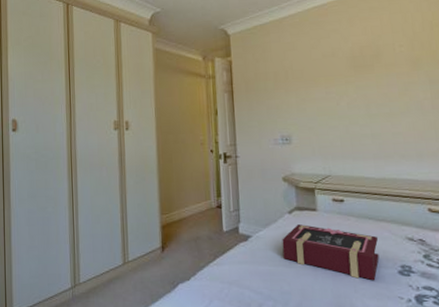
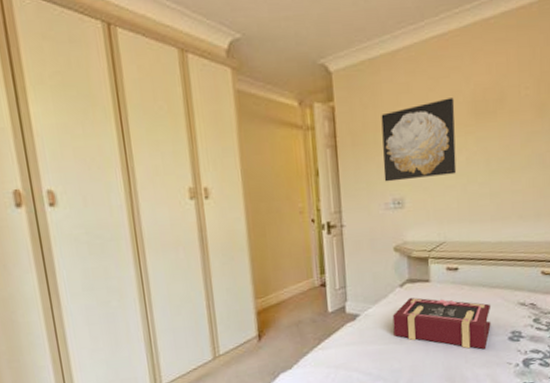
wall art: none [270,54,339,122] -> present [381,98,457,182]

